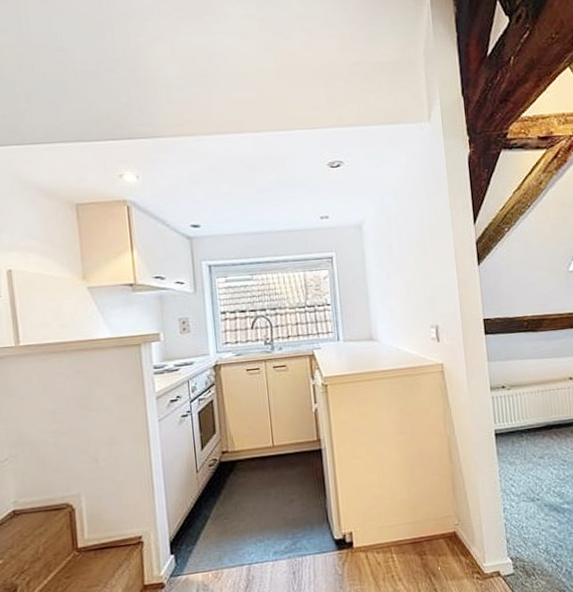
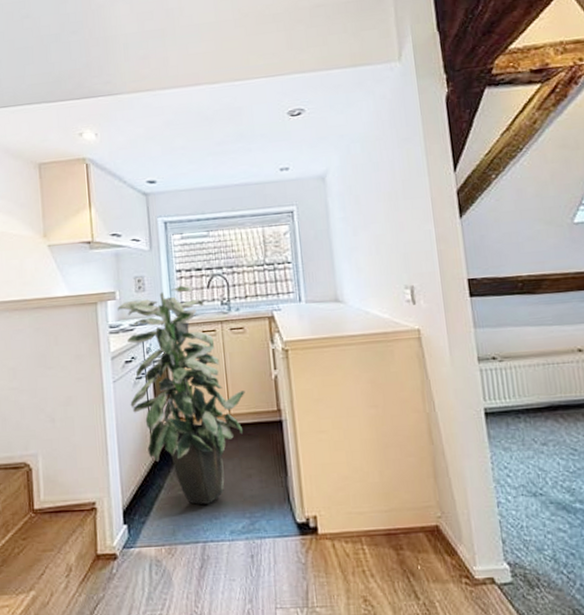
indoor plant: none [162,326,288,531] -> present [117,285,245,505]

